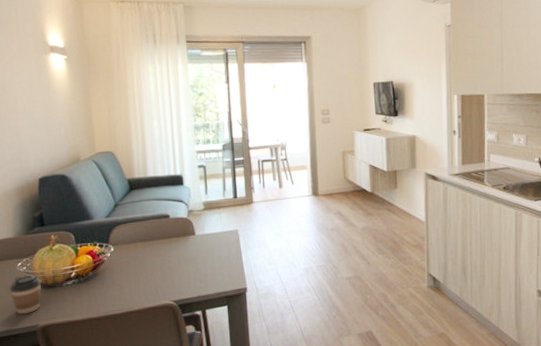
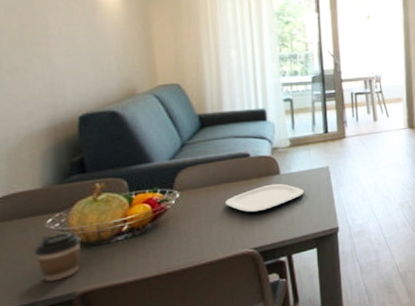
plate: none [150,243,217,269] -> present [225,183,305,213]

